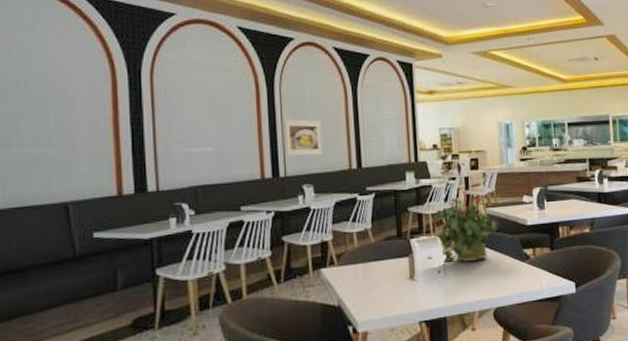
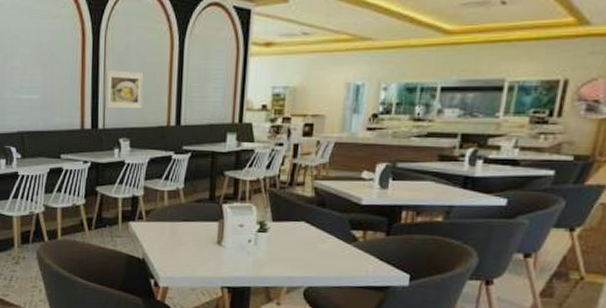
potted plant: present [428,197,501,262] -> none [242,165,329,235]

